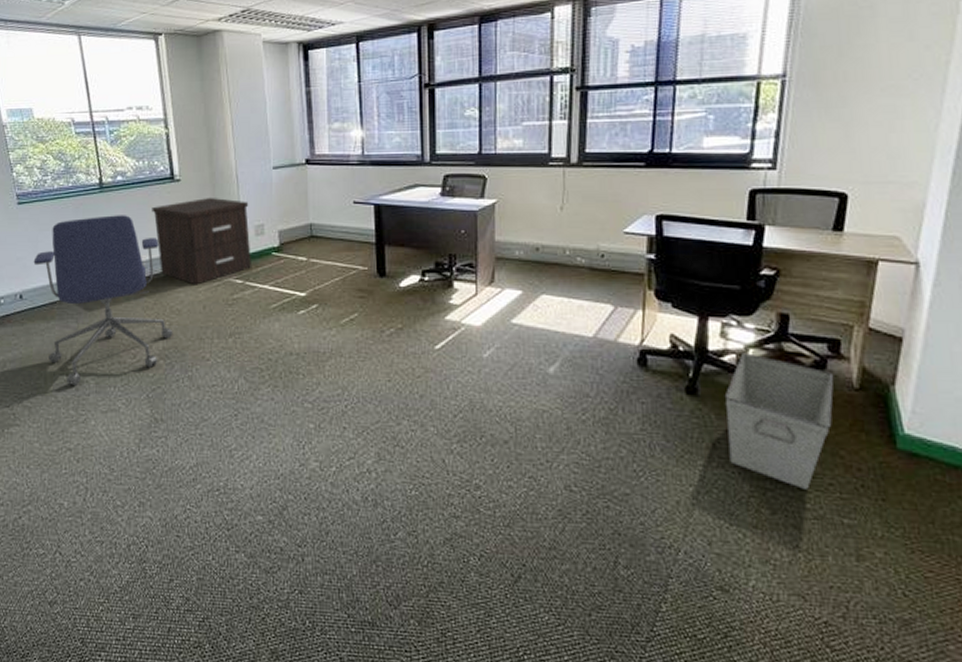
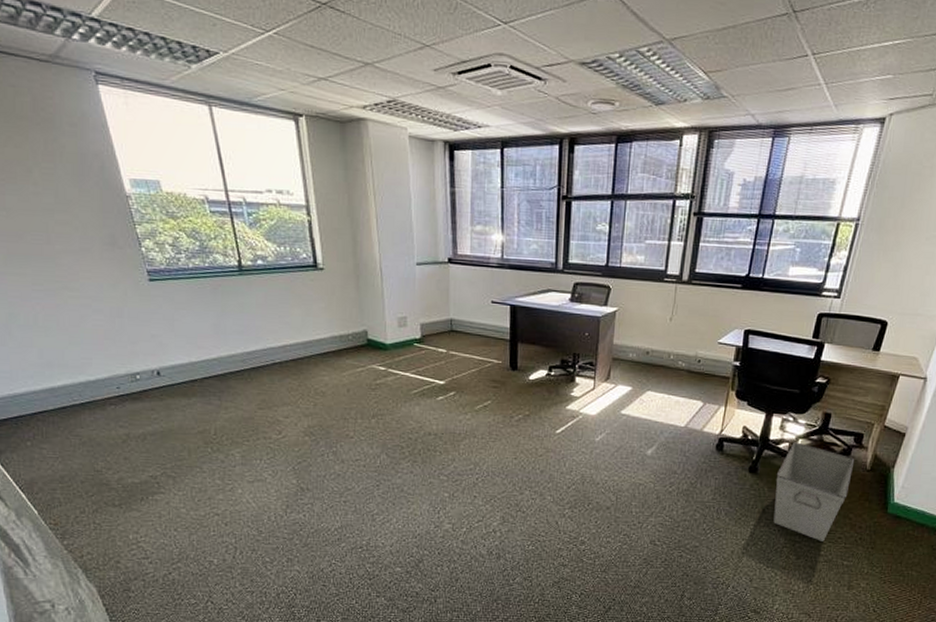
office chair: present [33,215,173,385] -> none [170,298,318,458]
nightstand: present [152,197,253,285] -> none [294,287,395,370]

